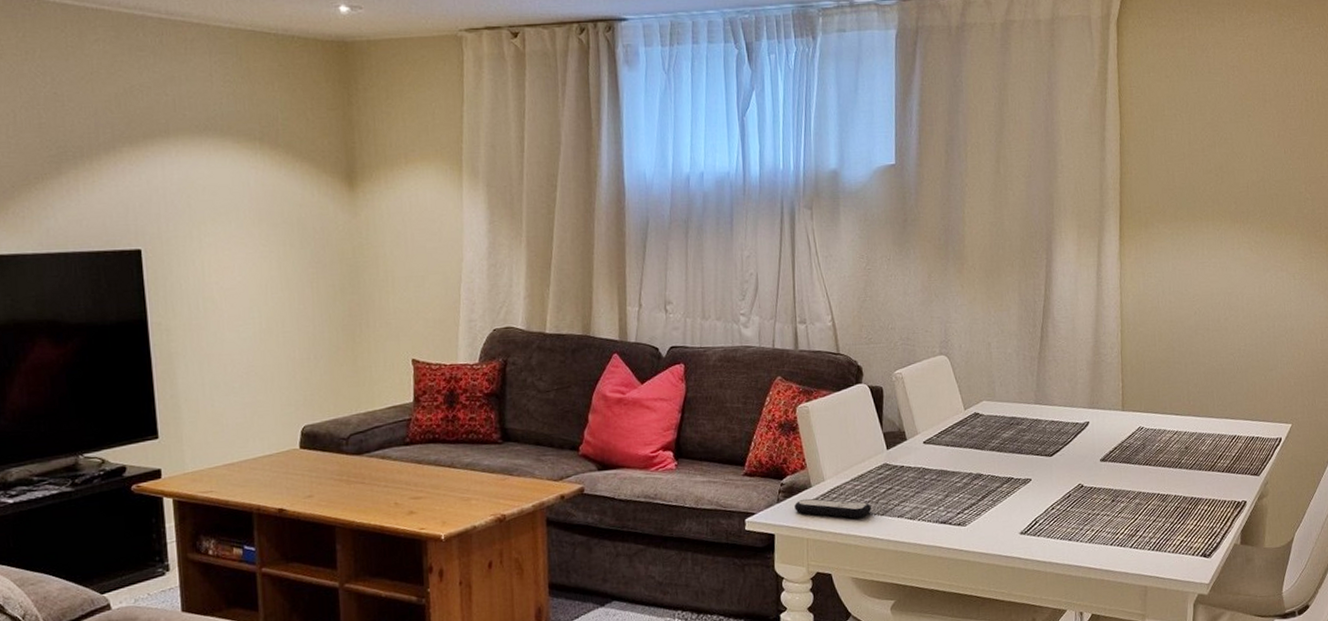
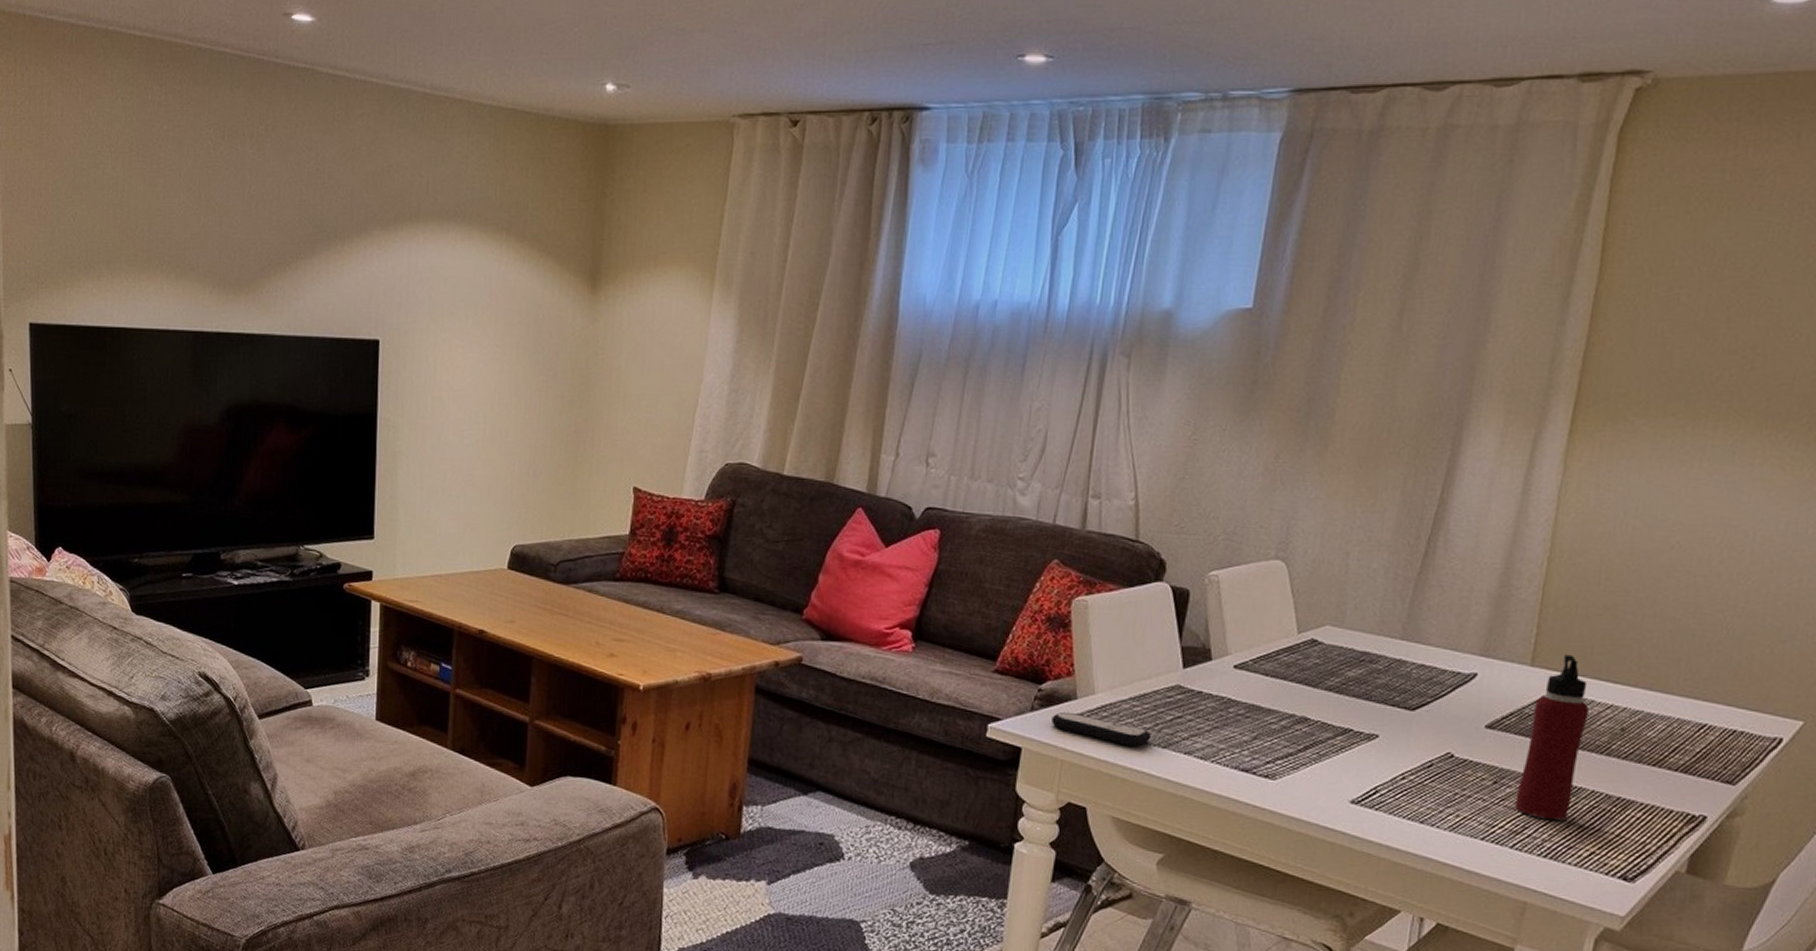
water bottle: none [1127,398,1164,522] -> present [1514,654,1589,821]

